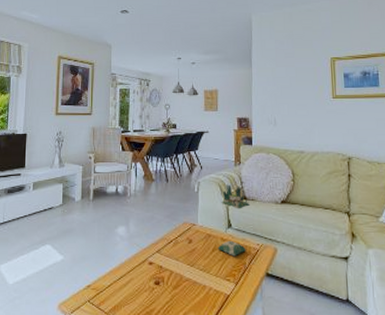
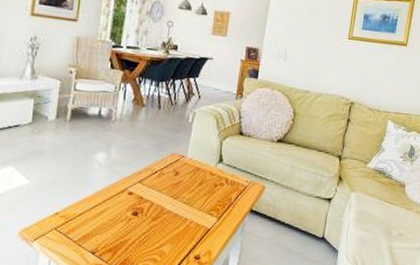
plant: present [217,184,251,257] -> none [204,118,246,192]

